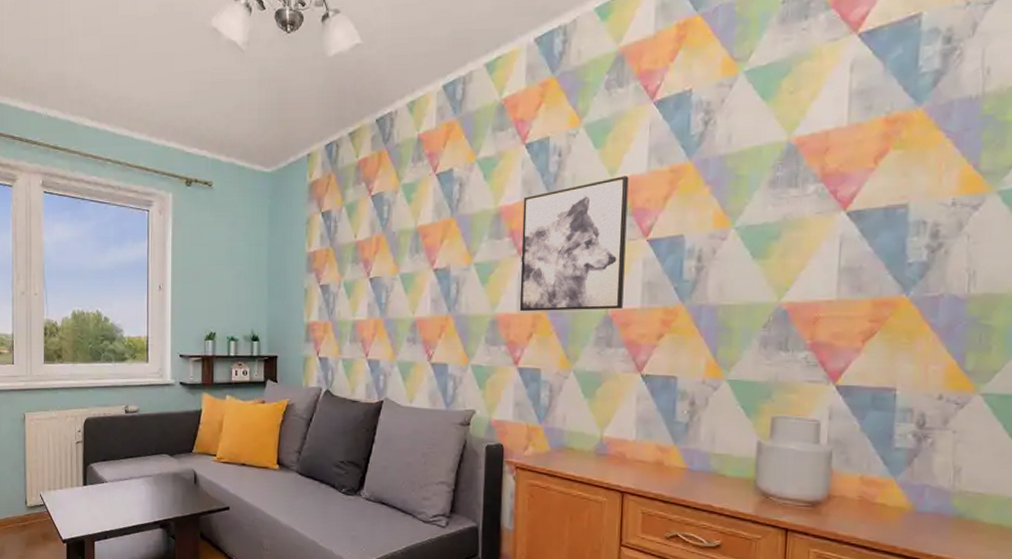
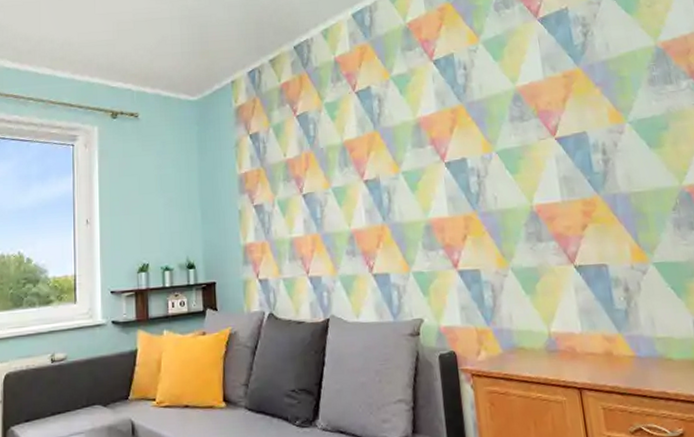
wall art: present [519,176,629,312] -> none [438,83,546,215]

